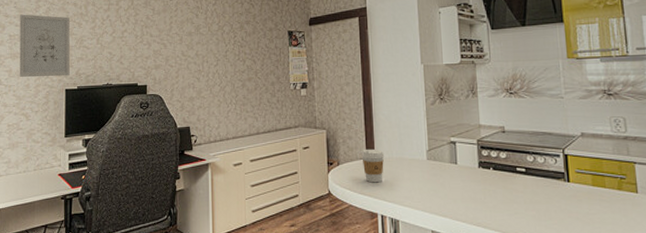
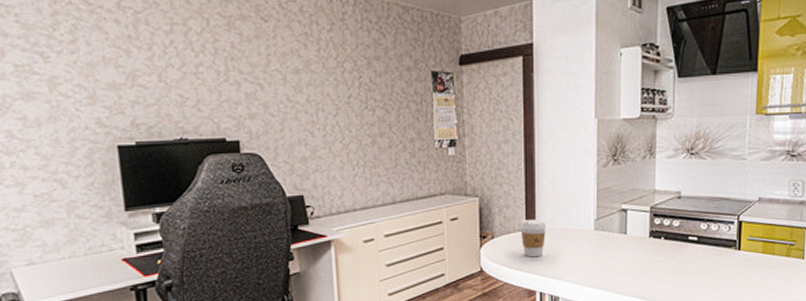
wall art: present [19,14,70,77] -> none [27,33,122,128]

